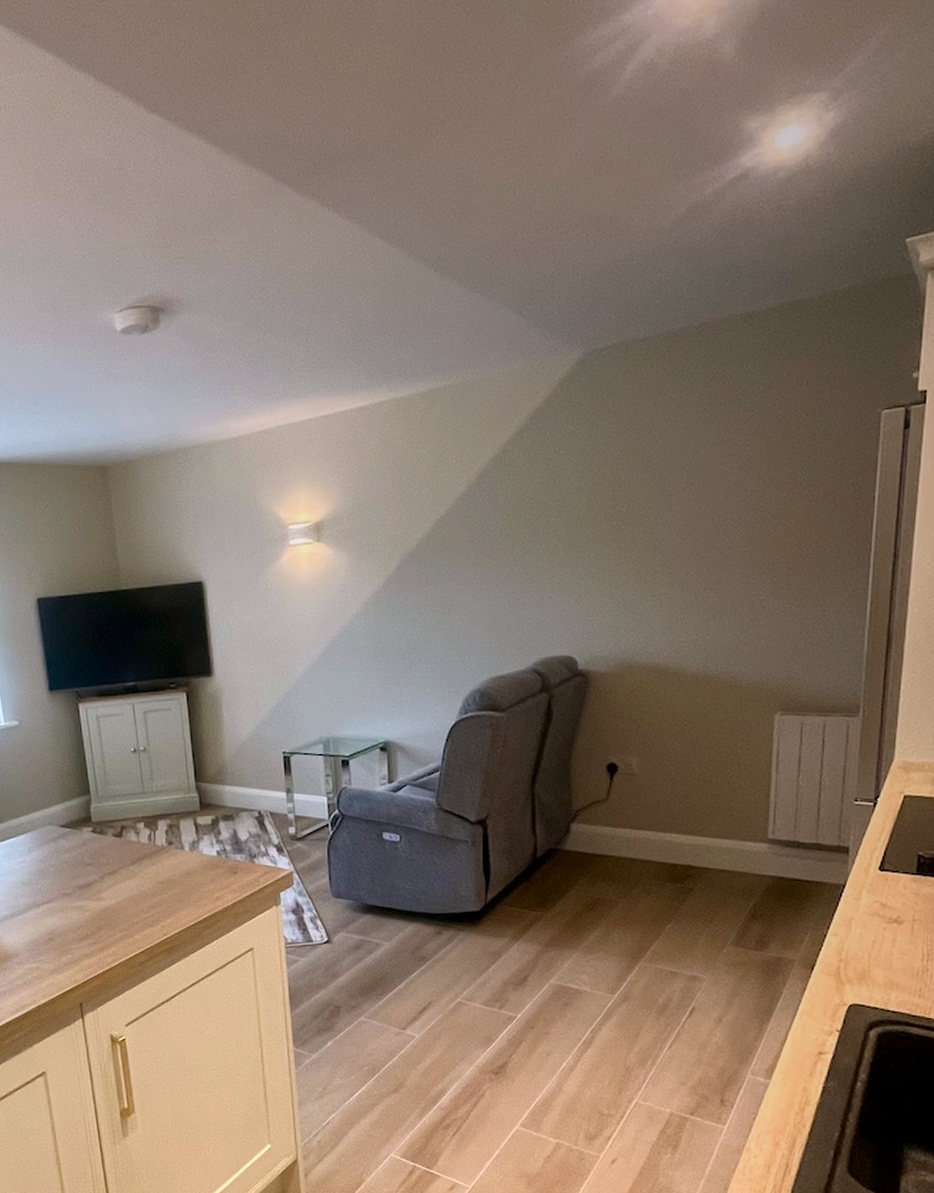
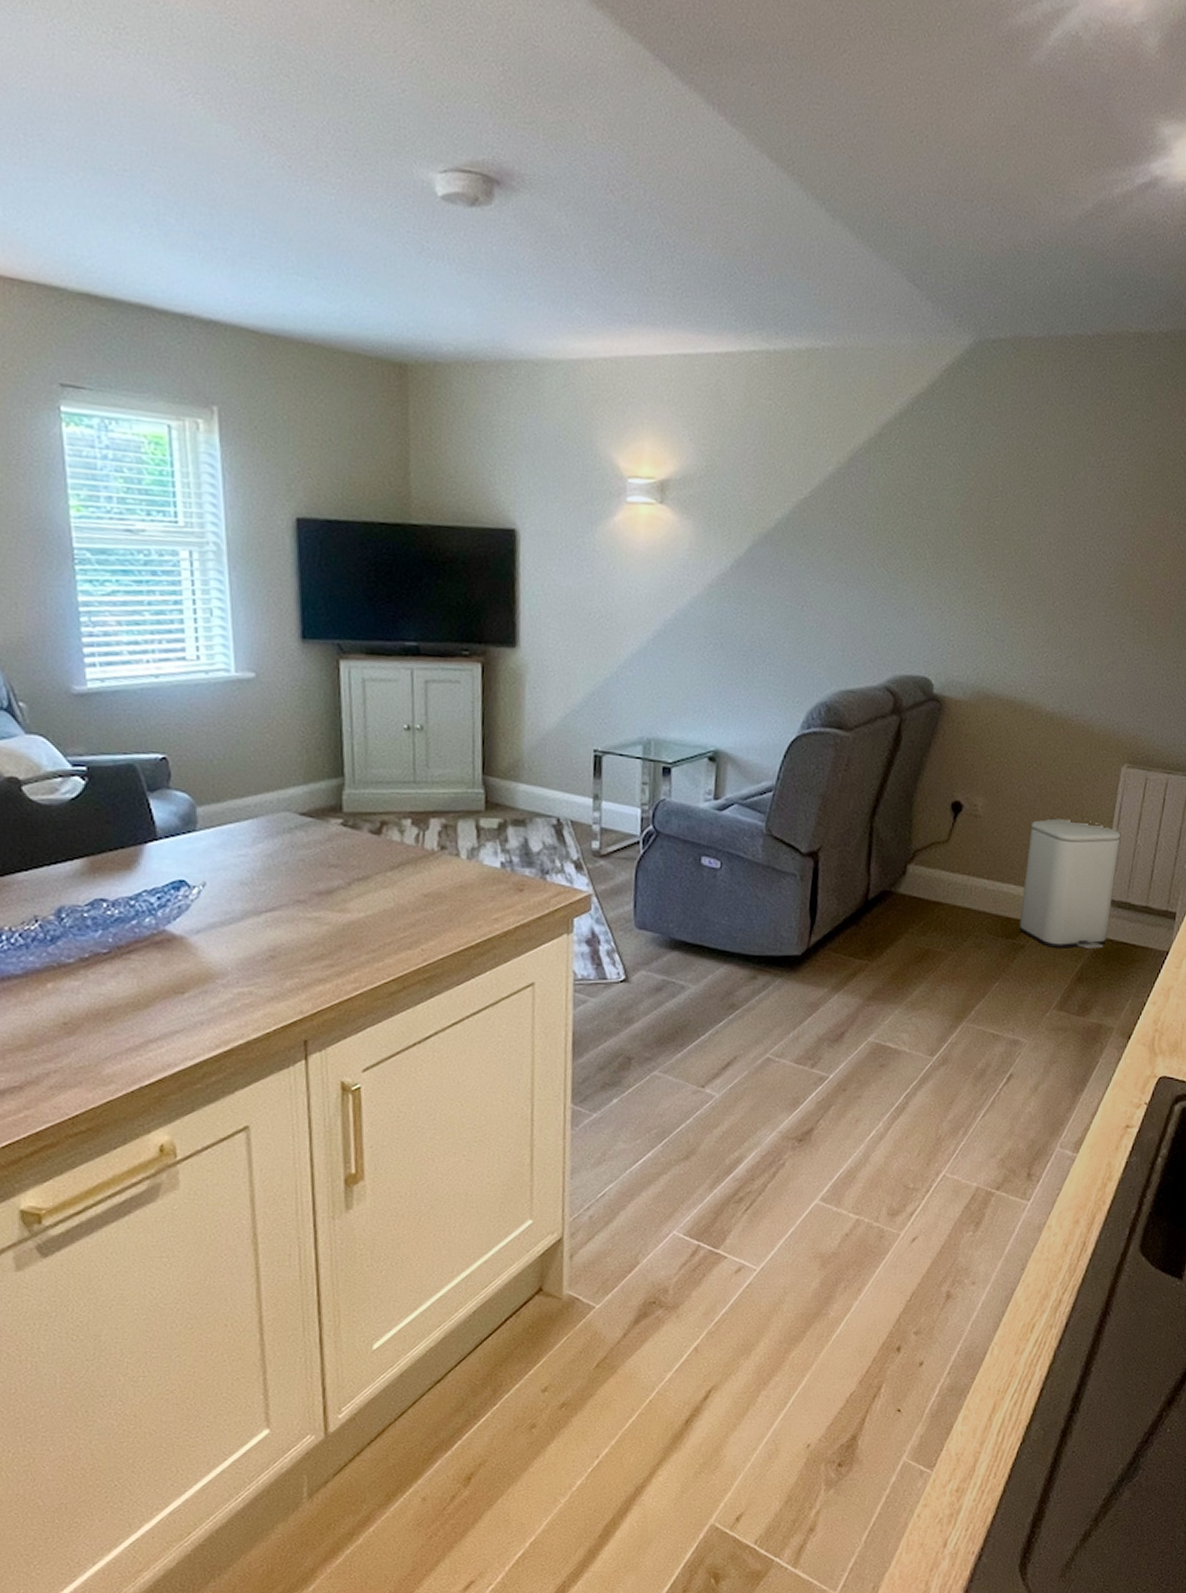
pedal bin: none [687,768,782,889] -> present [1019,818,1122,950]

